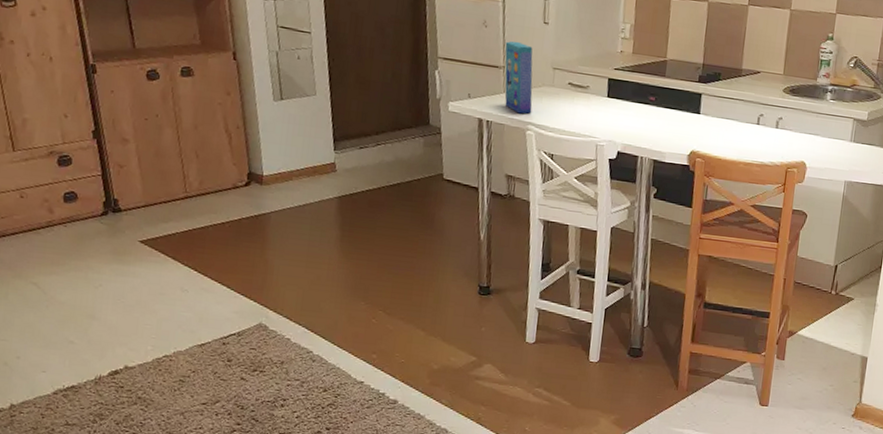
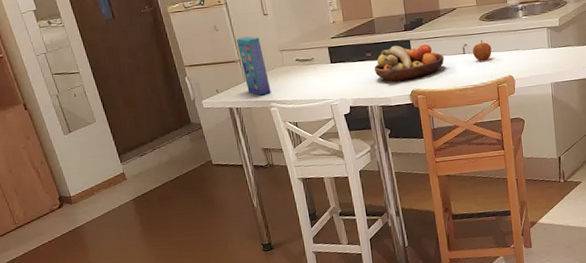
fruit bowl: none [654,95,735,139] -> present [374,44,444,81]
apple: none [767,114,789,138] -> present [472,40,492,61]

